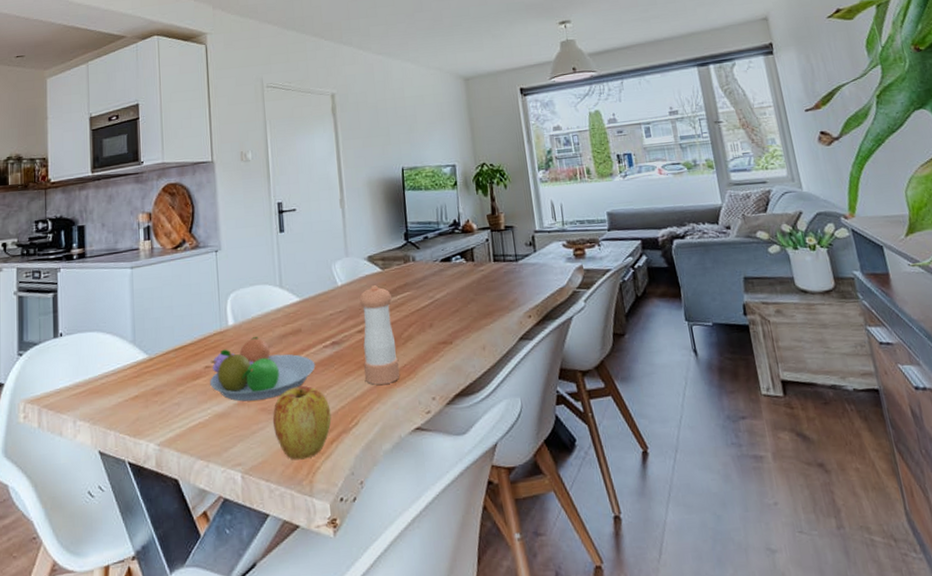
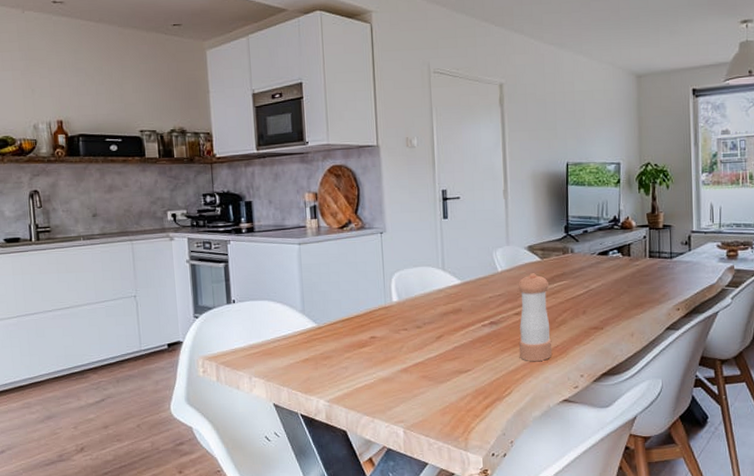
fruit bowl: present [210,337,316,402] -> none [375,313,474,369]
apple: present [272,386,331,460] -> none [432,359,487,421]

